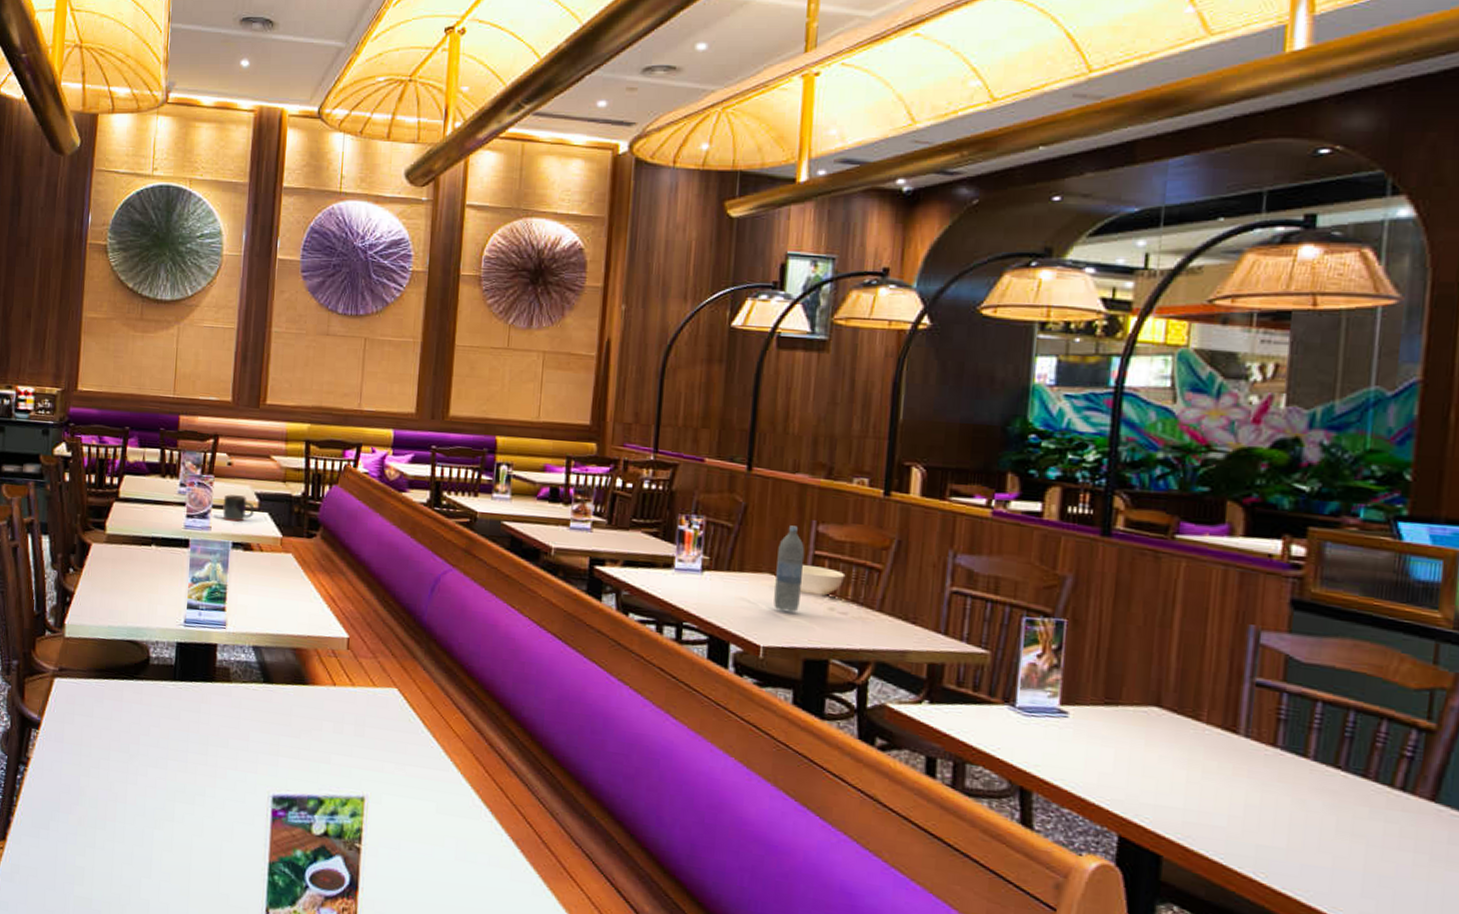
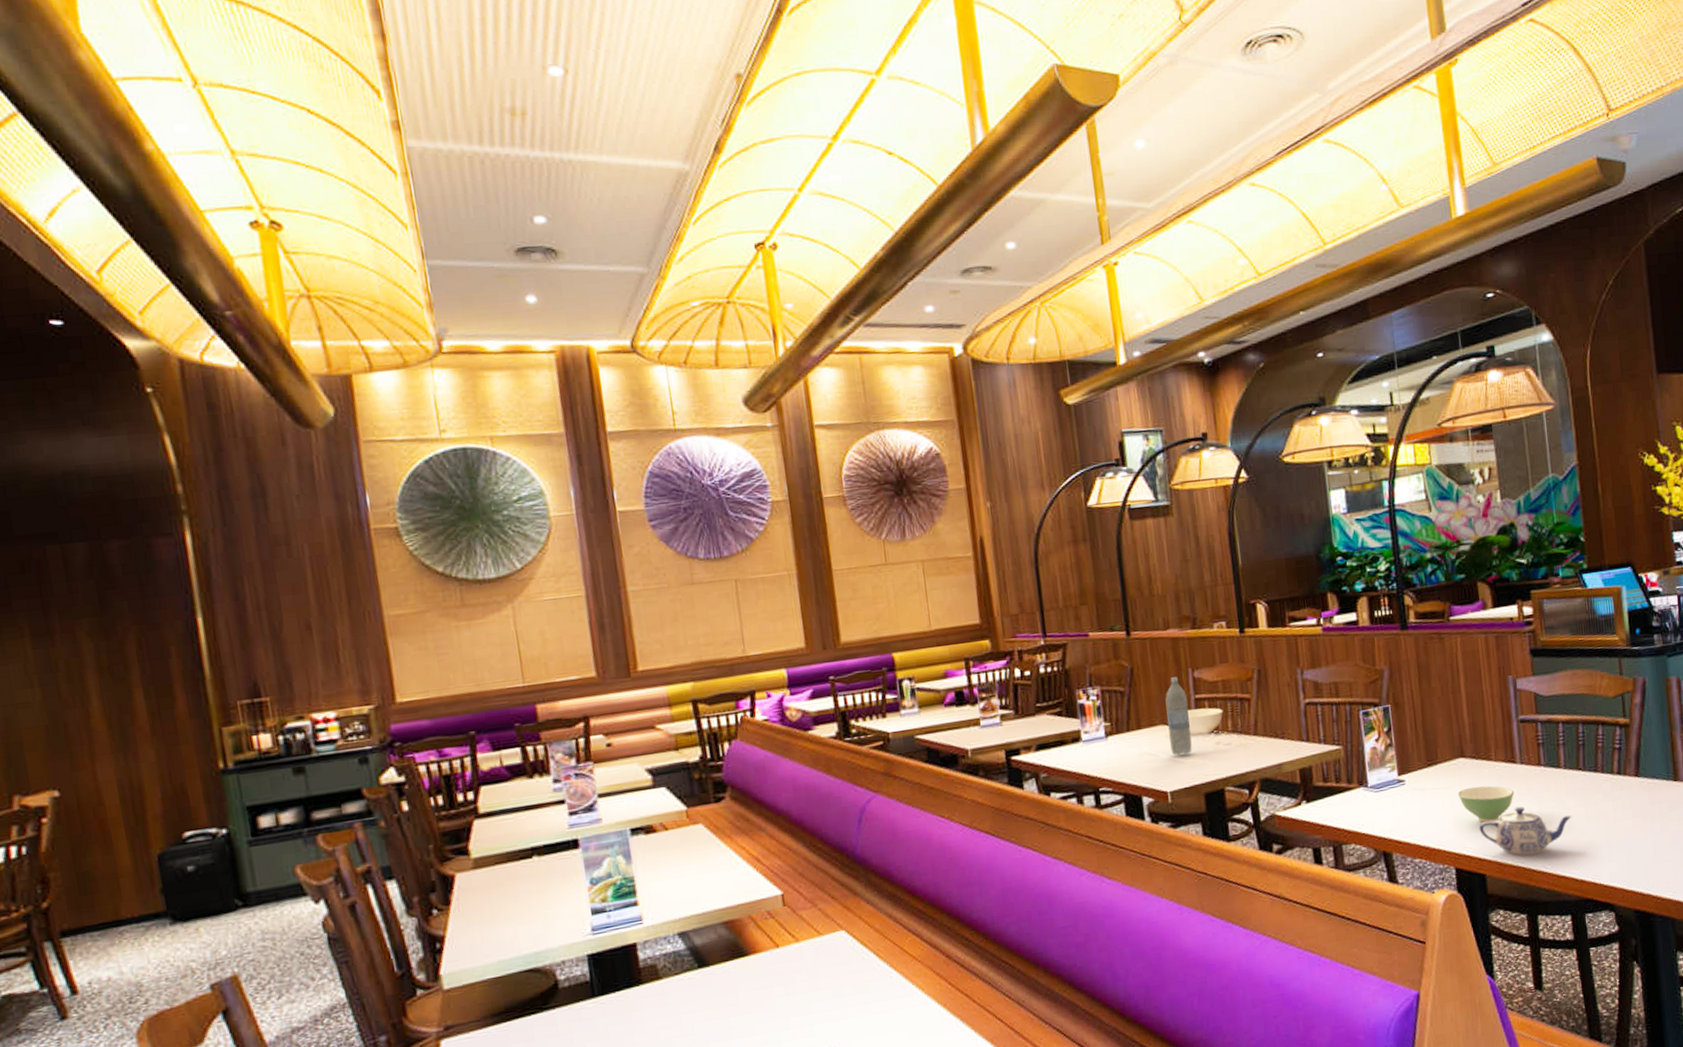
mug: present [222,494,255,522] -> none [609,776,649,807]
bowl: none [1140,745,1228,797] -> present [1457,786,1515,823]
teapot: none [1163,787,1314,854] -> present [1479,806,1573,855]

